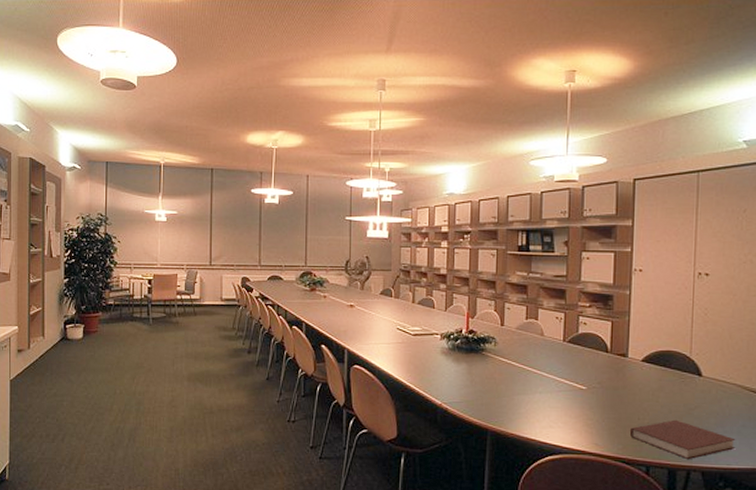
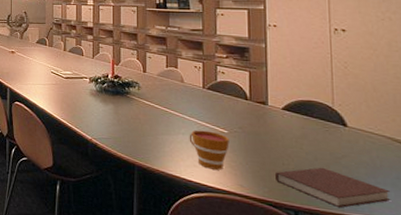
cup: none [546,387,587,429] -> present [189,130,229,170]

